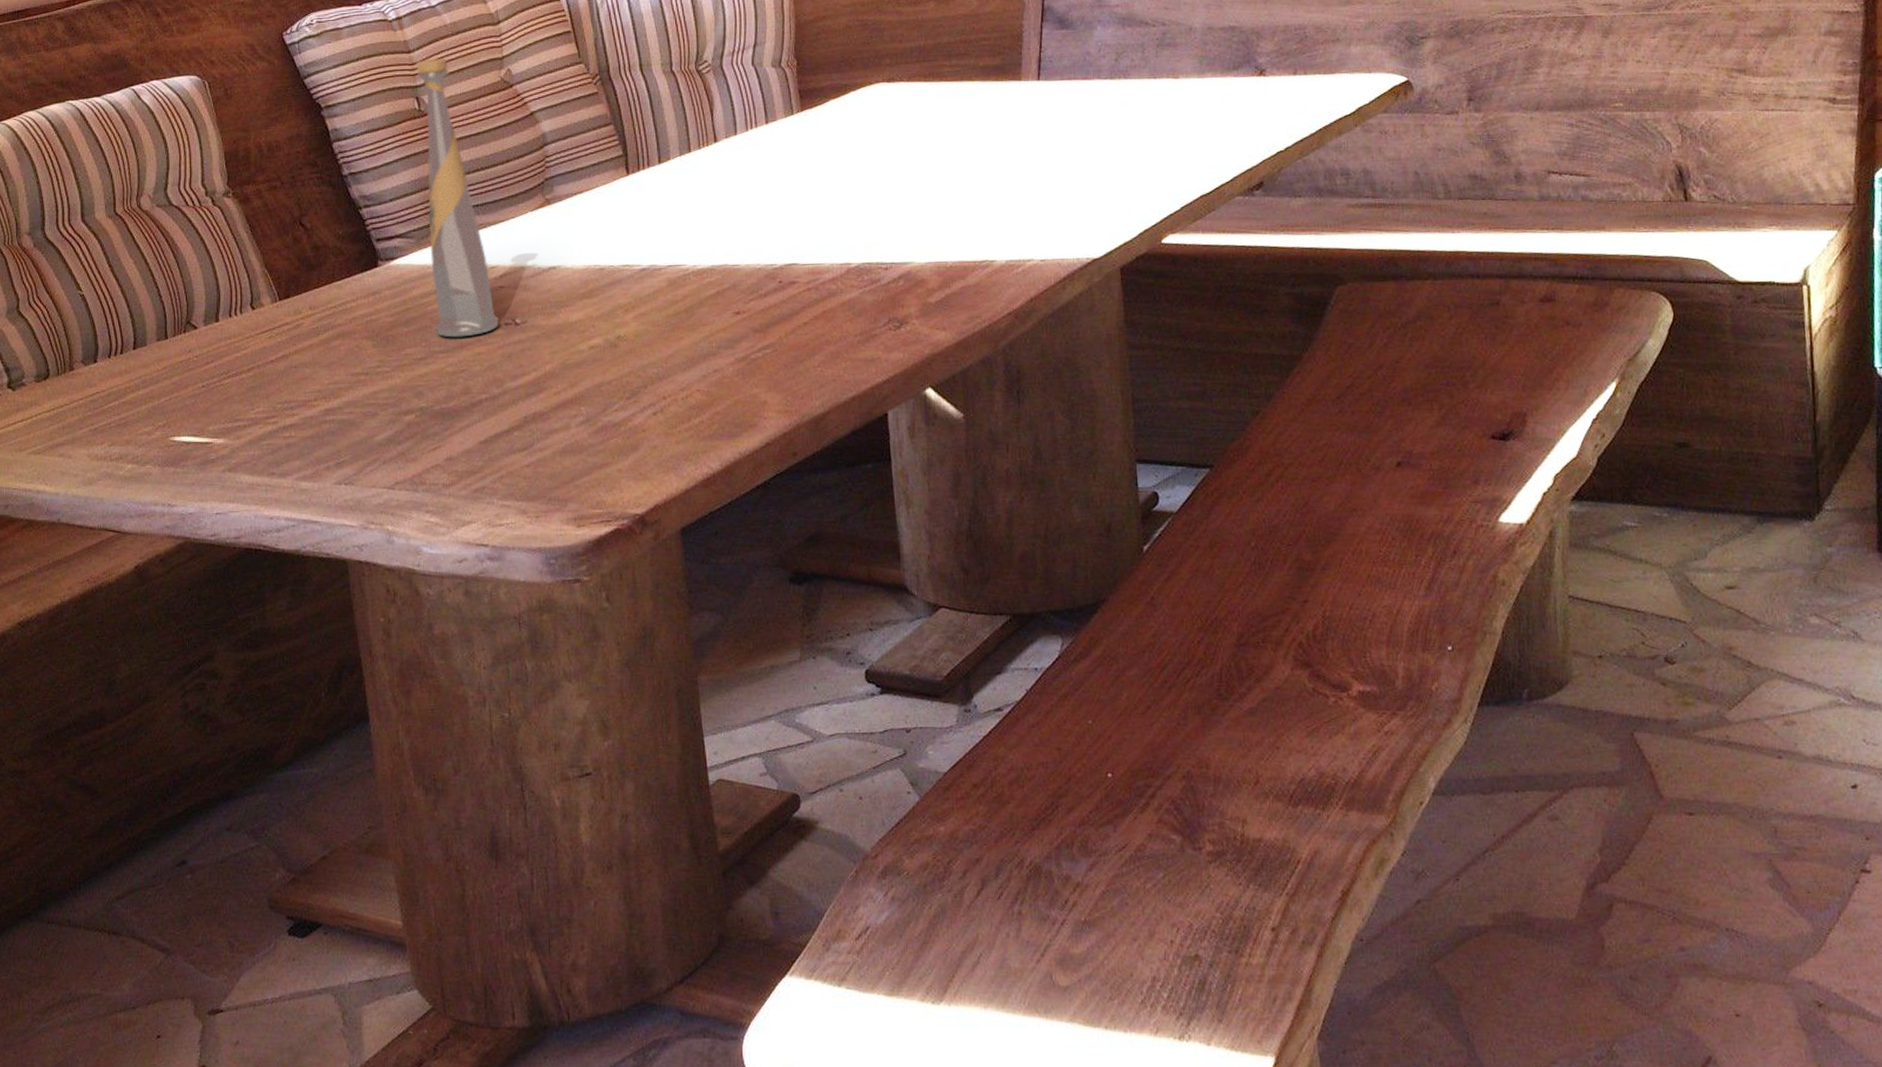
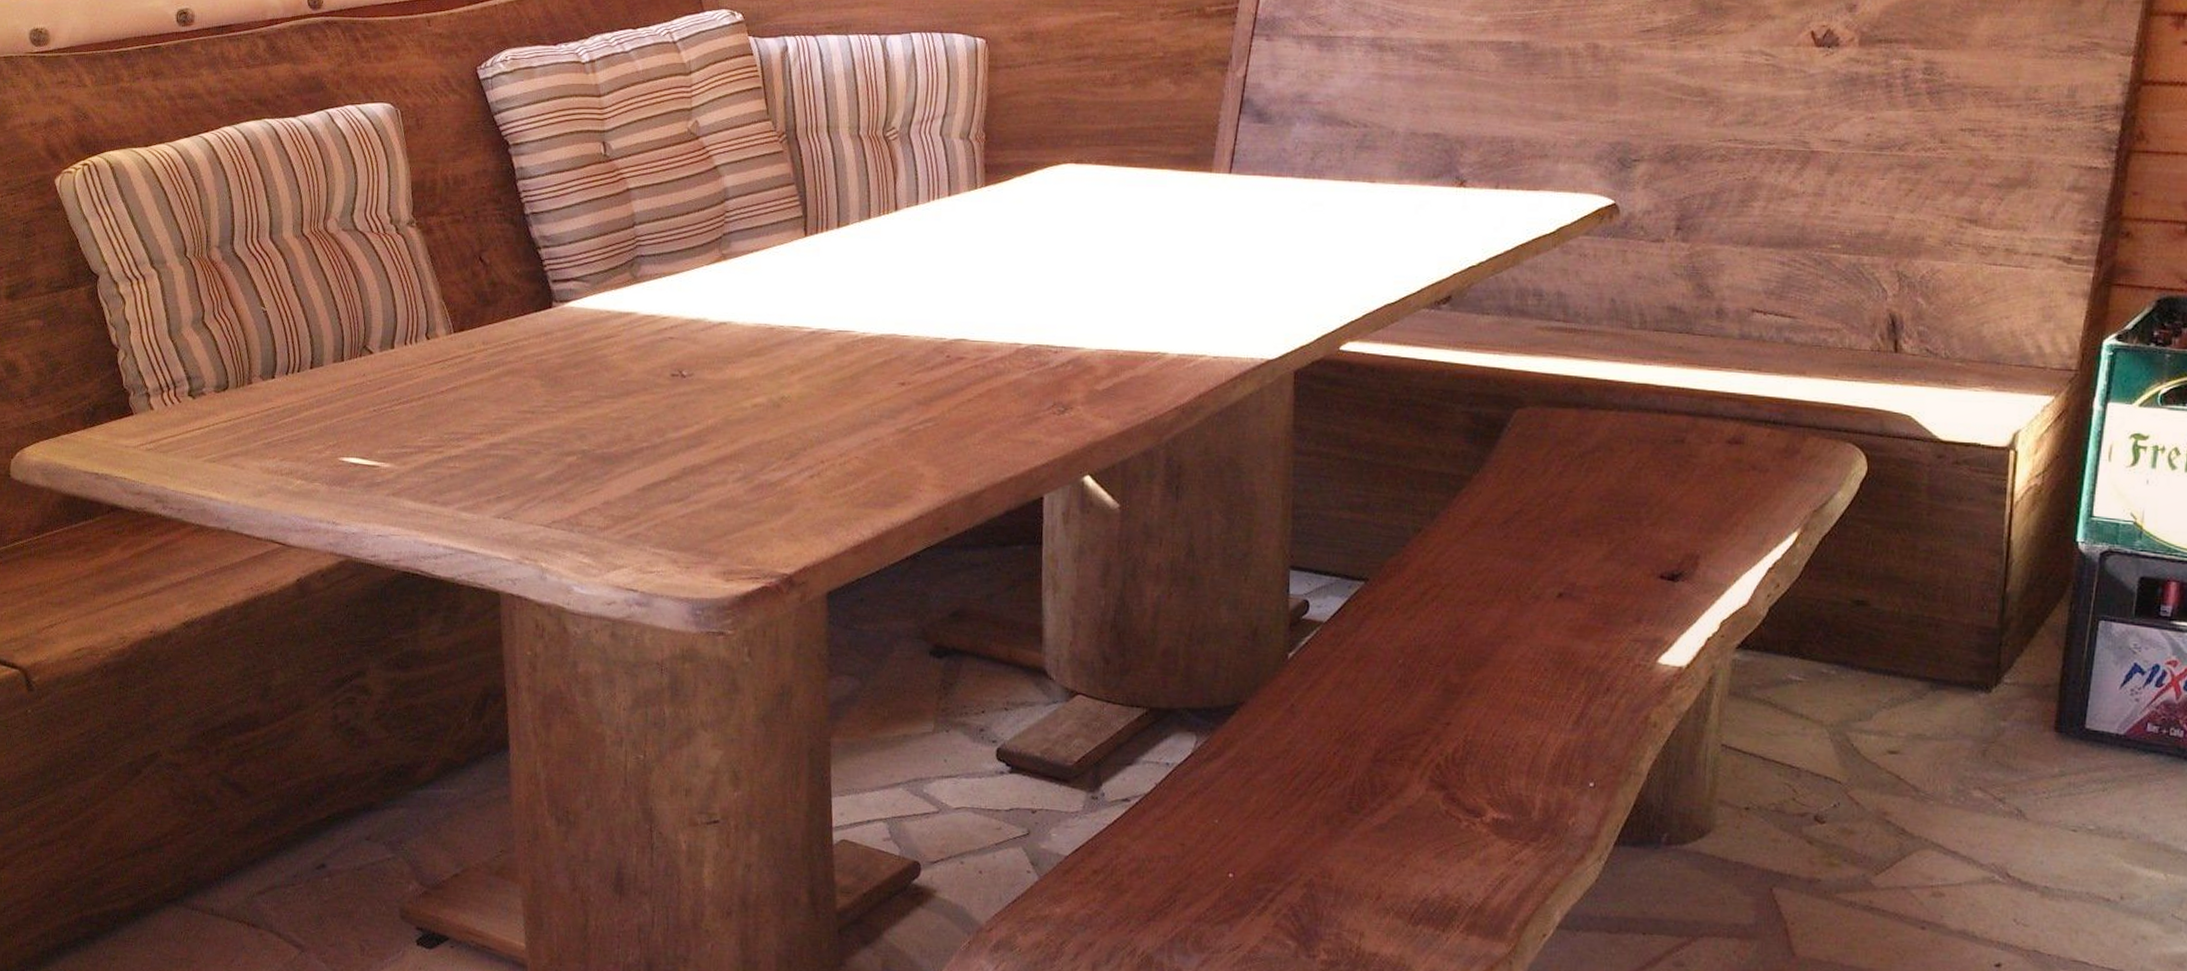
bottle: present [416,58,499,338] -> none [604,104,667,385]

